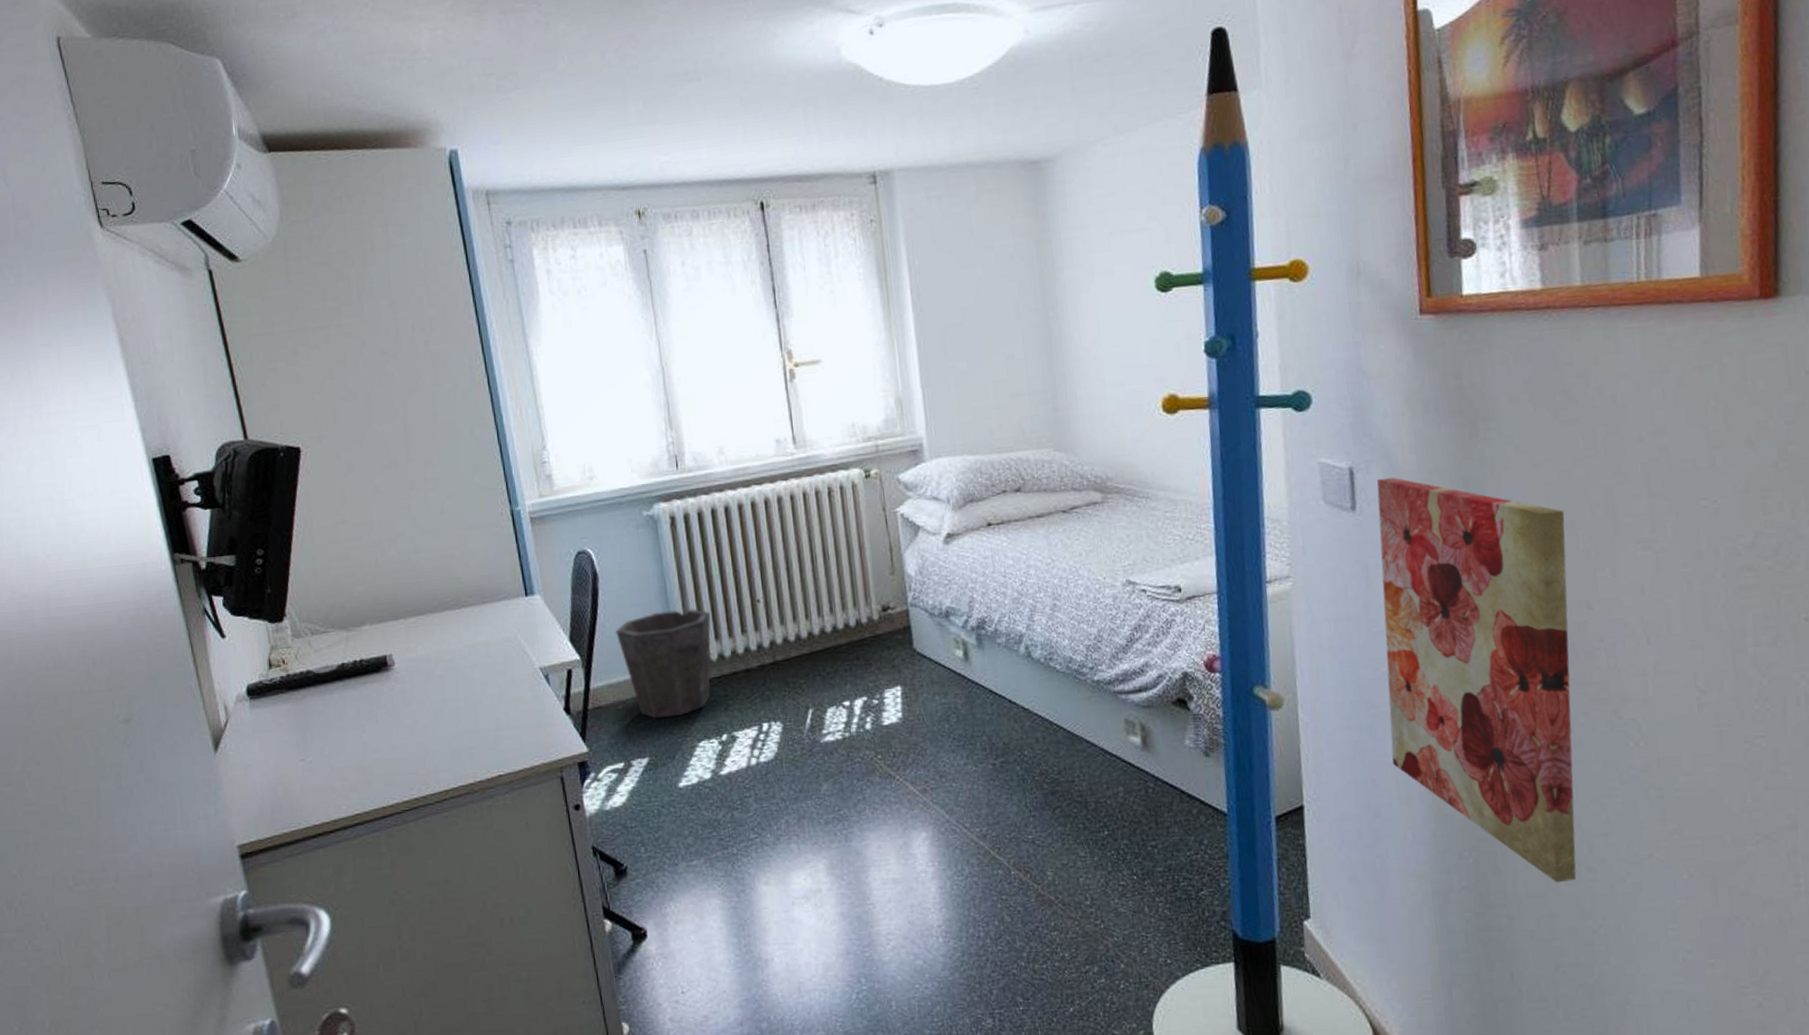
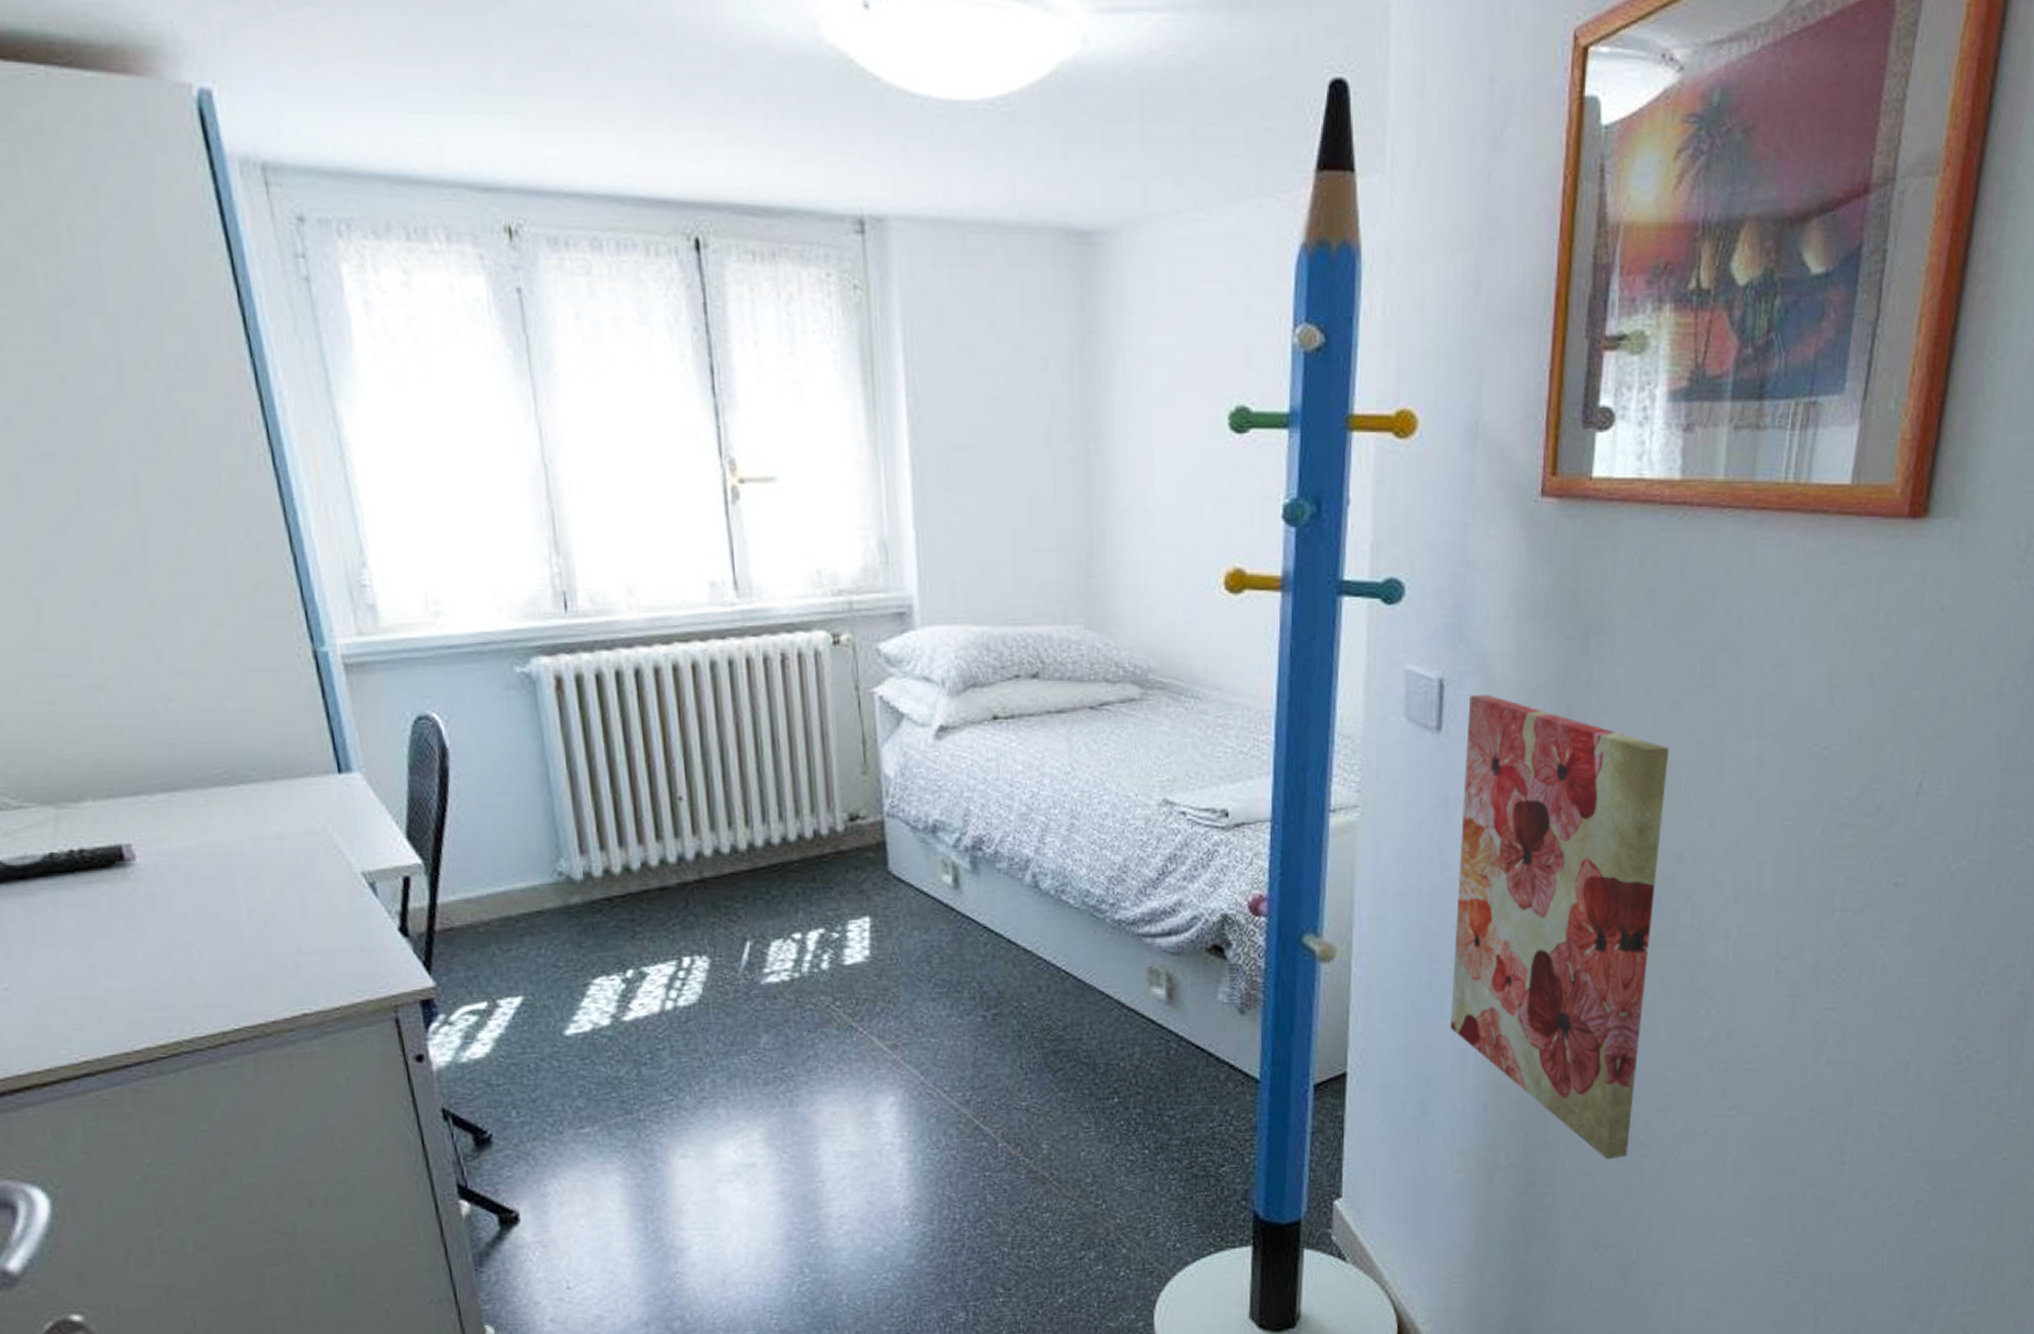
waste bin: present [615,609,711,719] -> none [474,804,614,946]

